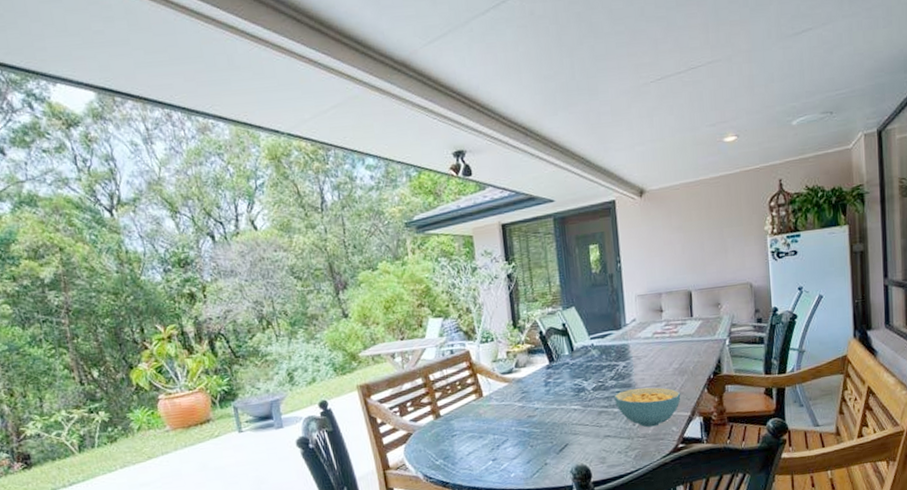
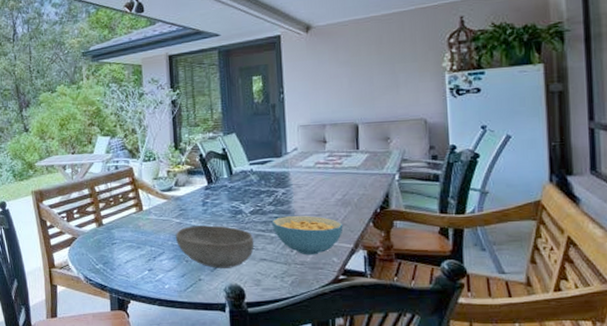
bowl: none [519,405,598,451] -> present [176,225,255,268]

